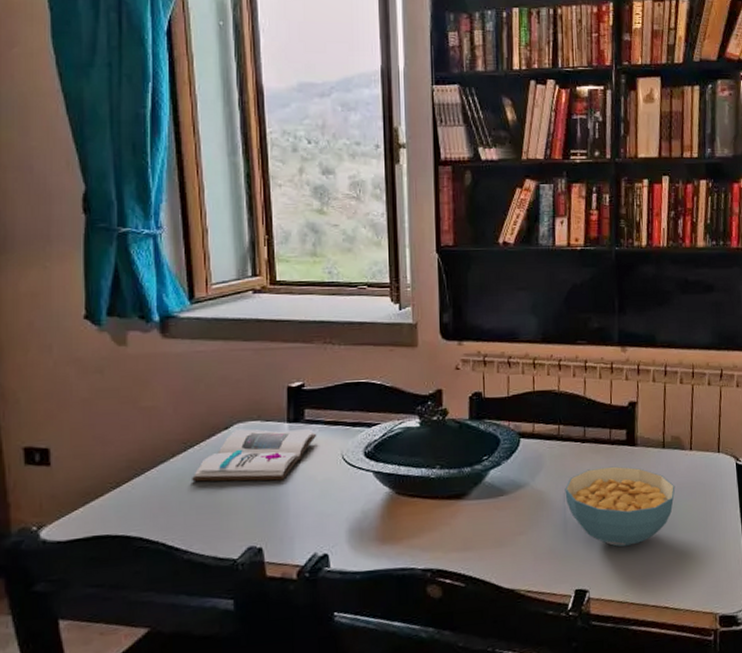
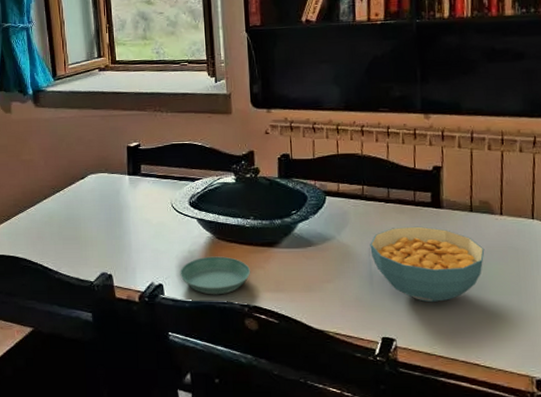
book: present [192,429,317,482] -> none [59,179,151,222]
saucer: none [350,514,435,562] -> present [180,256,251,295]

